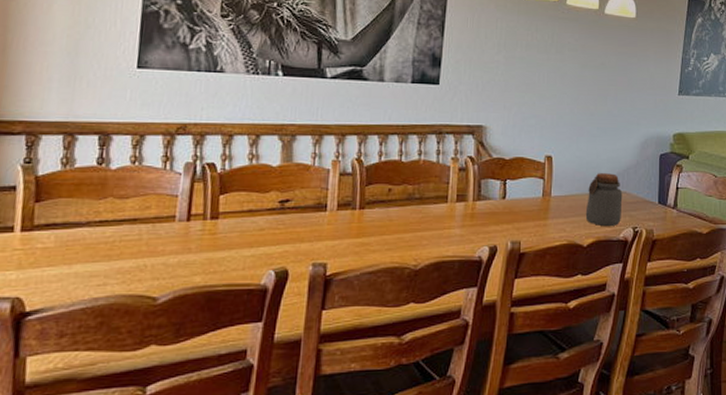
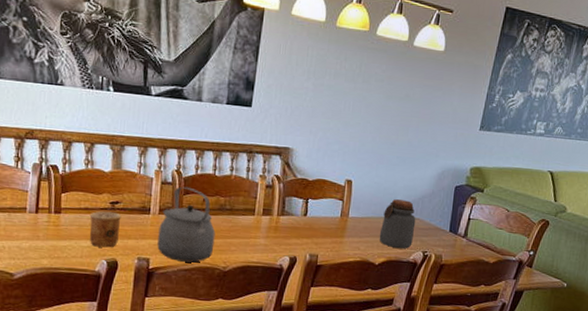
cup: none [253,212,293,255] -> present [89,211,121,248]
tea kettle: none [336,176,404,263] -> present [157,186,216,263]

